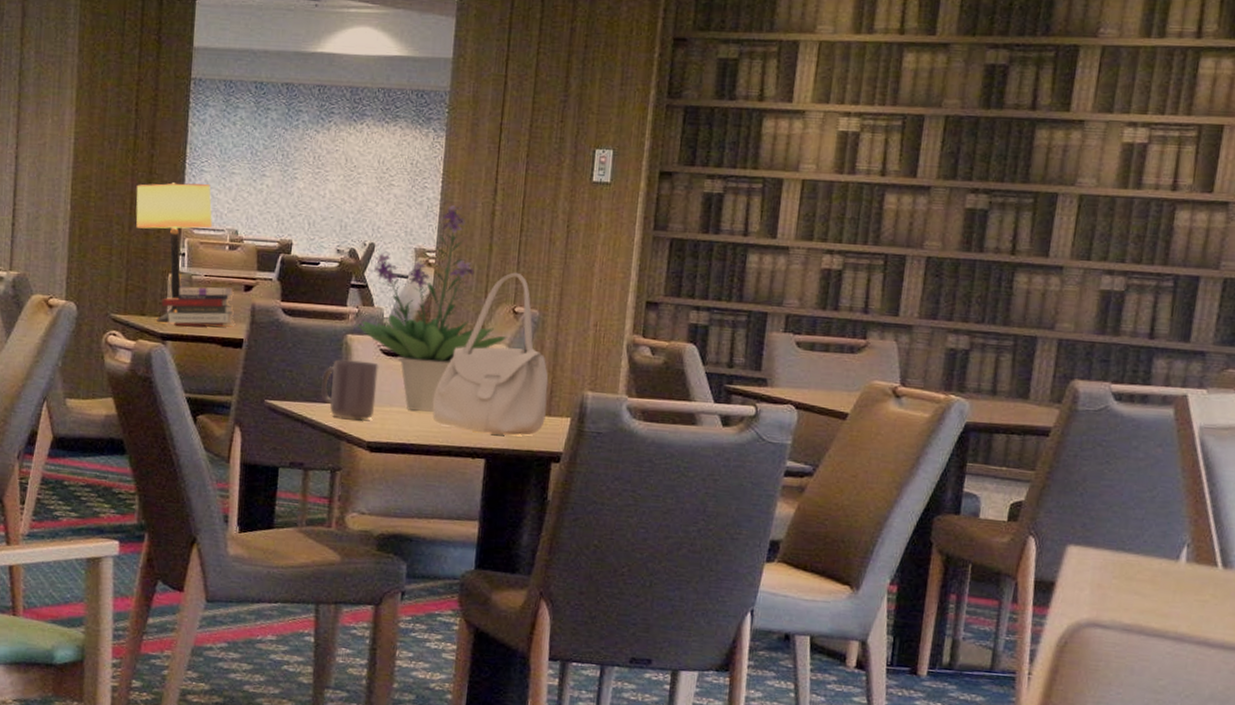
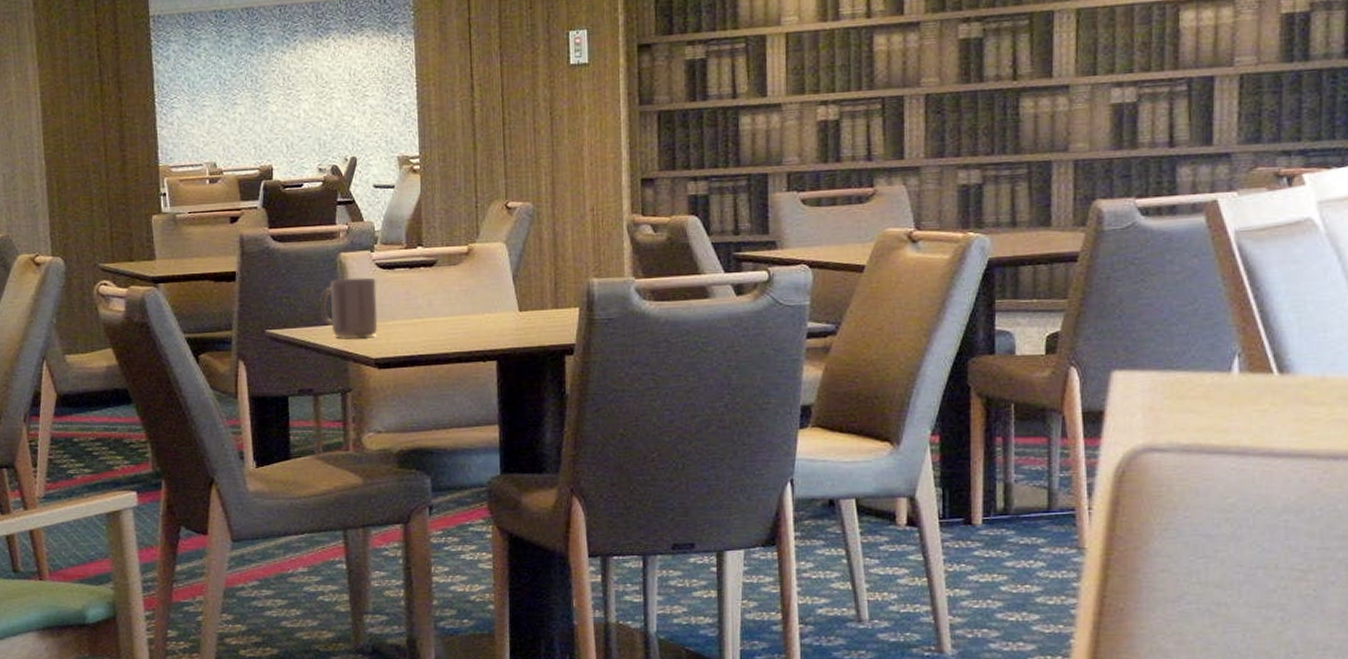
table lamp: present [136,181,213,323] -> none [108,120,191,267]
books: present [161,287,234,327] -> none [148,221,225,267]
potted plant: present [356,204,508,412] -> none [348,106,504,322]
handbag: present [432,272,549,436] -> none [435,167,553,335]

